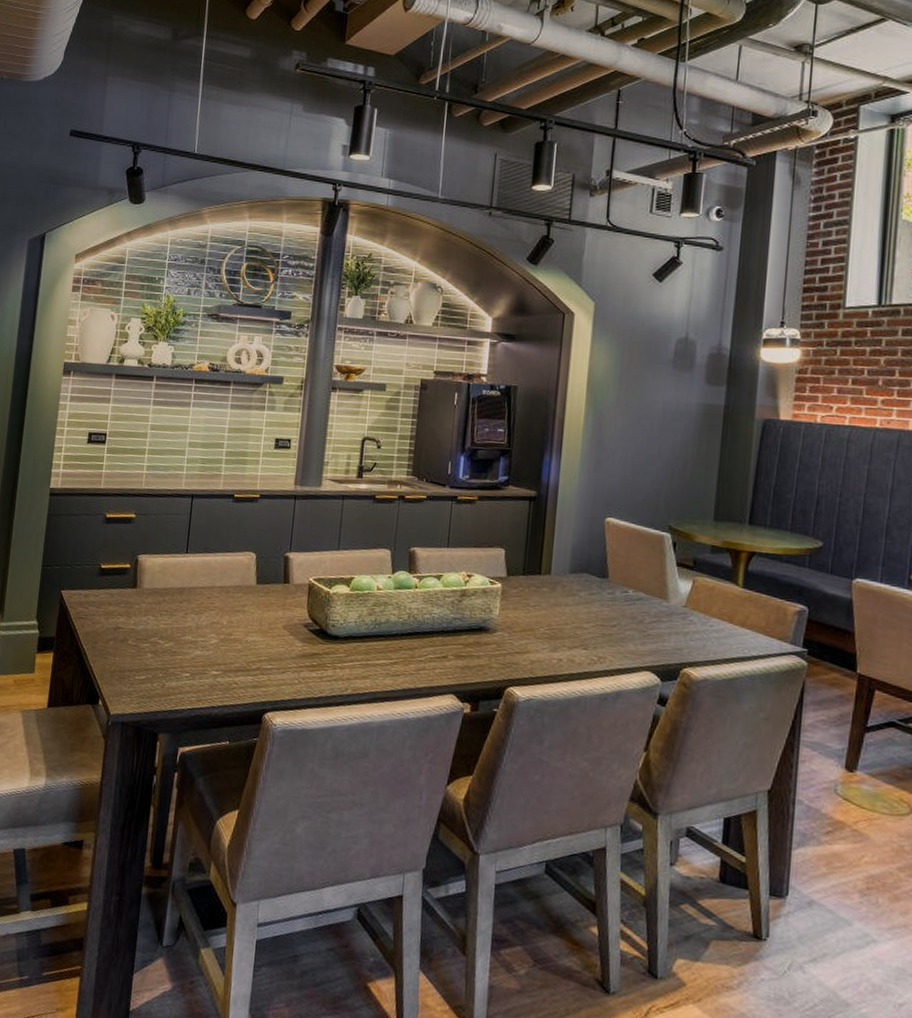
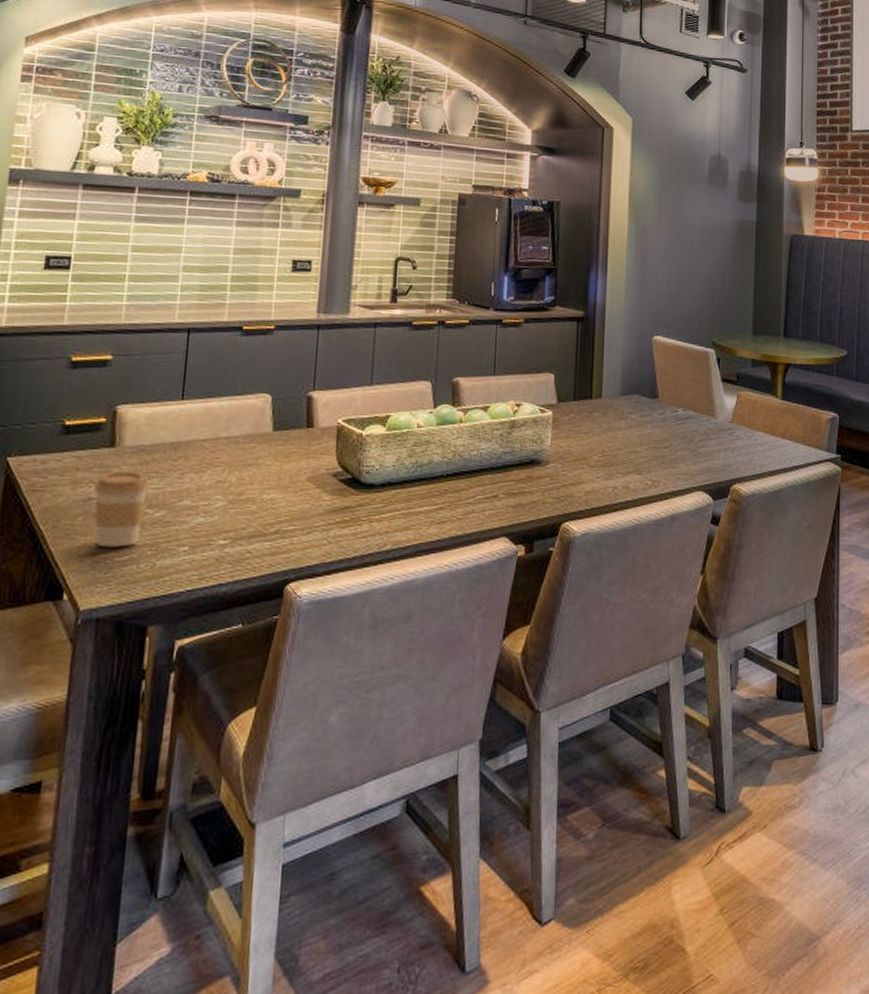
coffee cup: none [121,608,162,668] -> present [94,471,150,548]

